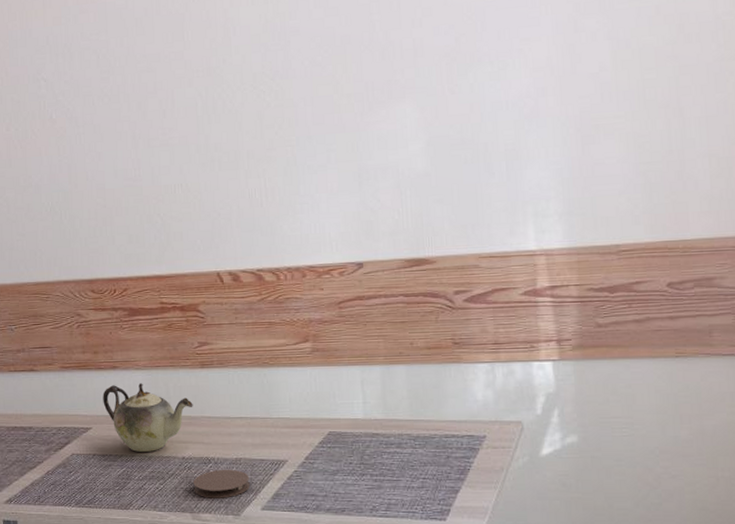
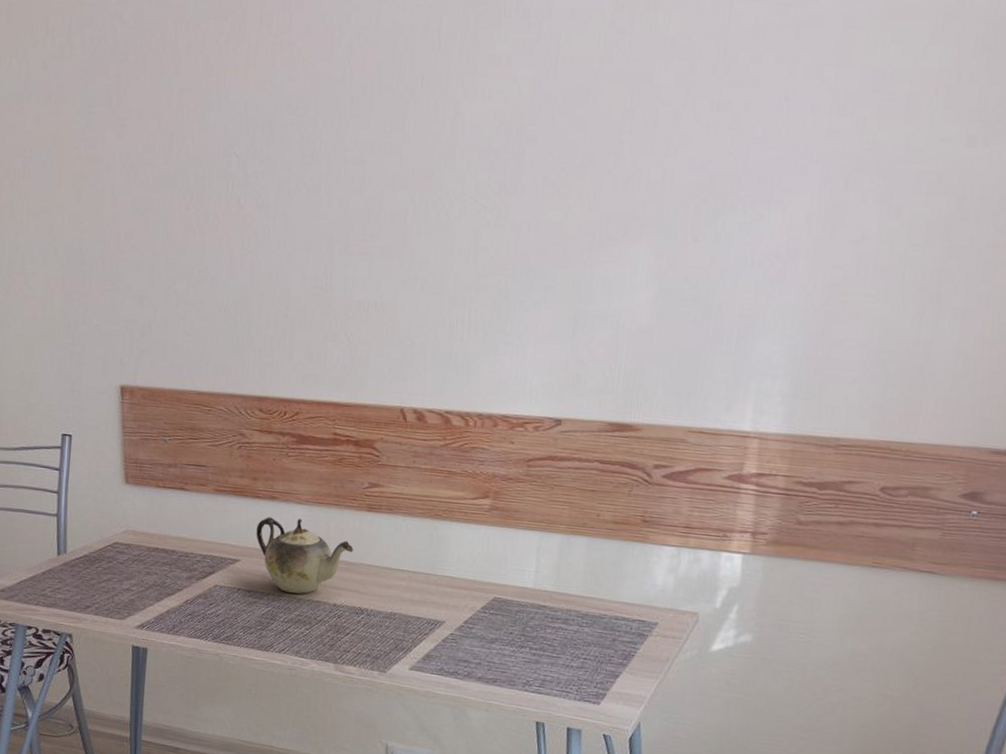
coaster: present [193,469,250,498] -> none [340,622,402,653]

